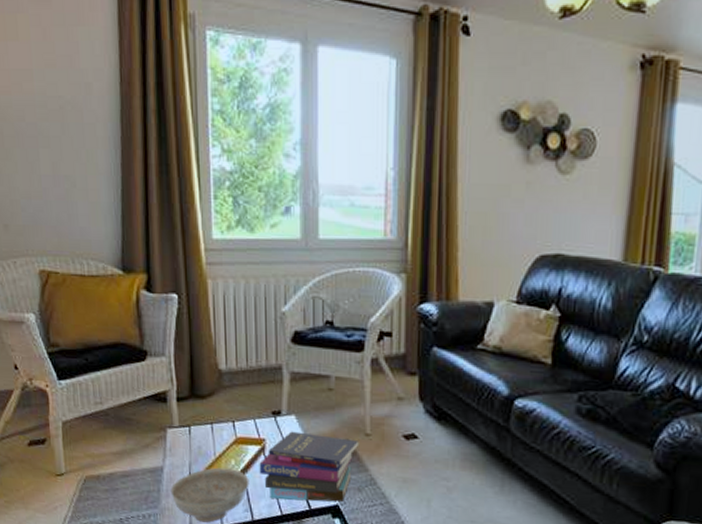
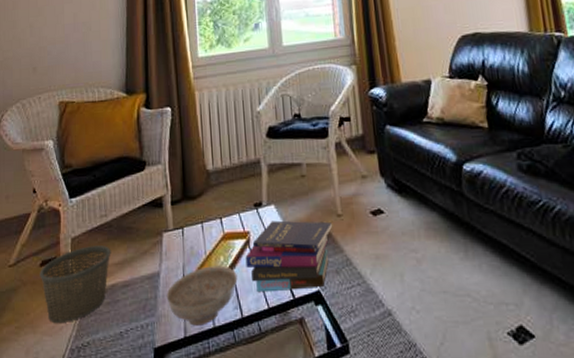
basket: none [28,432,109,503] -> present [40,245,111,323]

